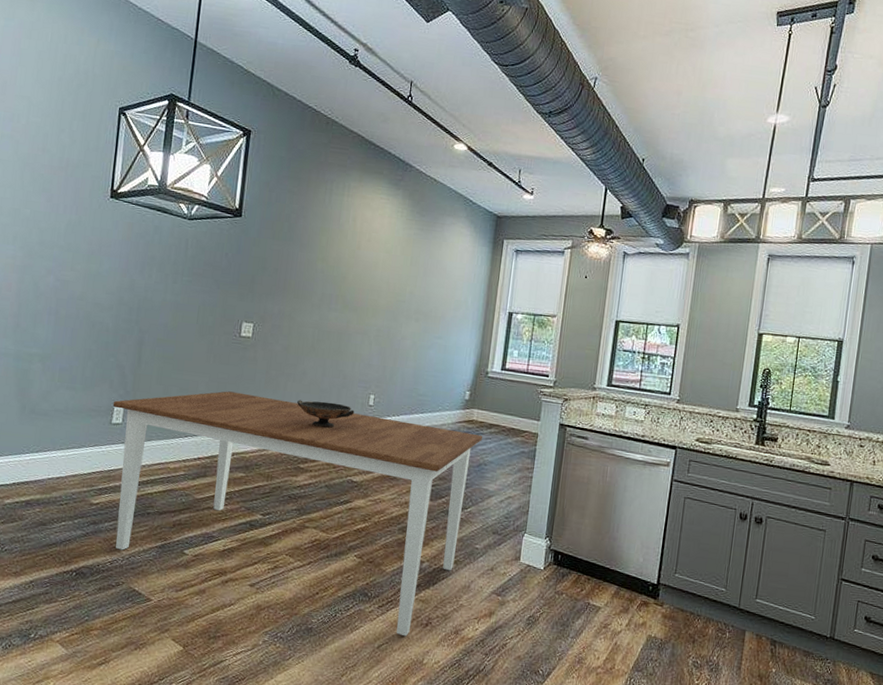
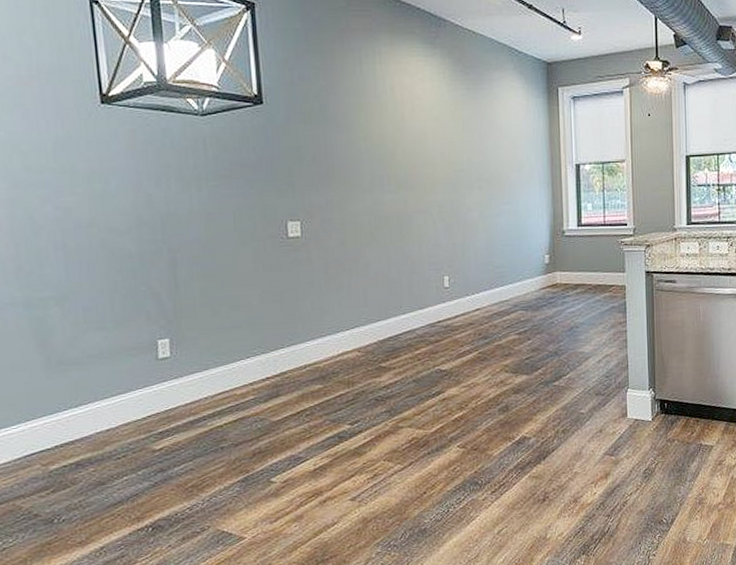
dining table: present [112,391,483,637] -> none [155,297,570,516]
decorative bowl: present [297,400,355,428] -> none [366,291,430,321]

